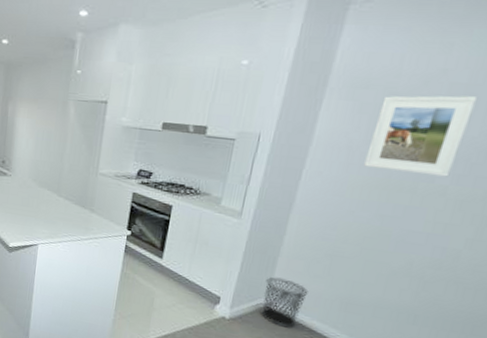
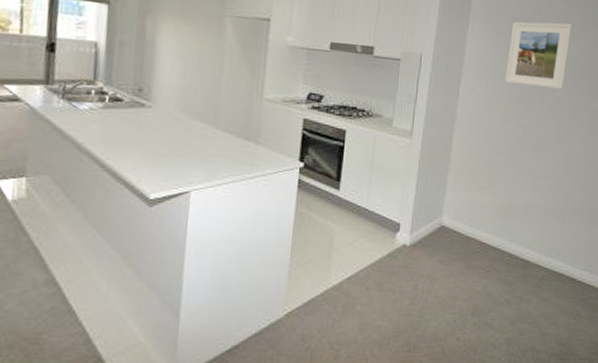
waste bin: present [261,277,308,327] -> none [438,194,476,245]

